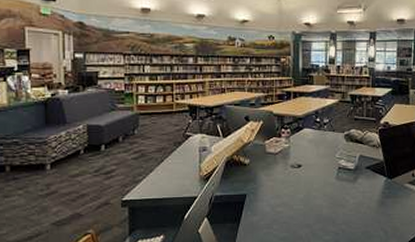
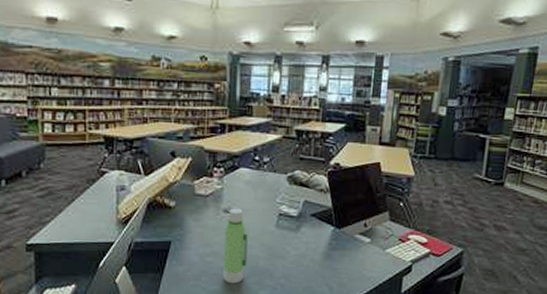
water bottle: none [292,163,312,231] -> present [223,208,248,284]

